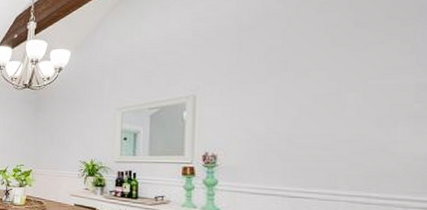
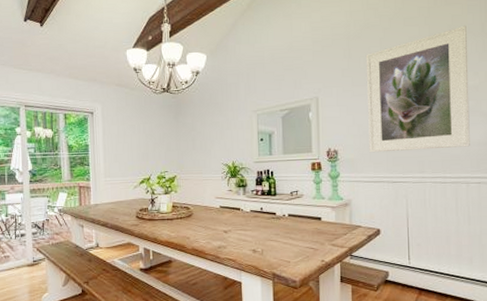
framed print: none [259,7,416,162] -> present [365,25,470,153]

